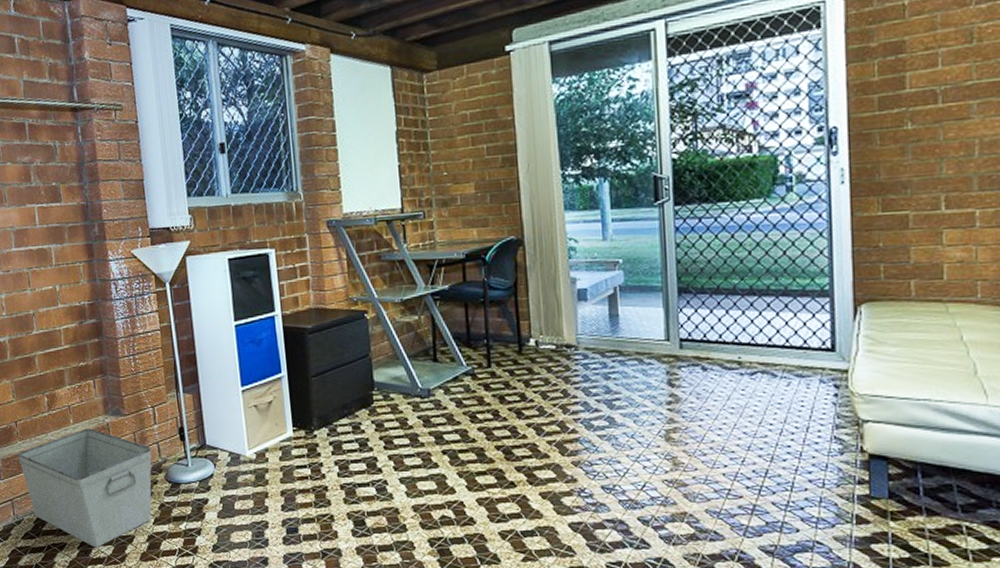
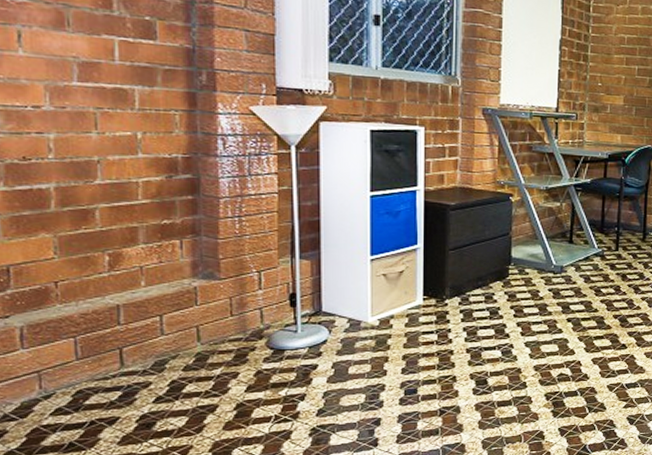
storage bin: present [17,428,152,548] -> none [54,292,252,420]

